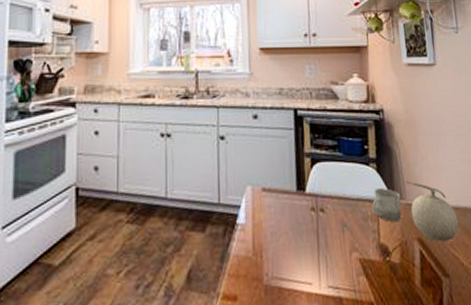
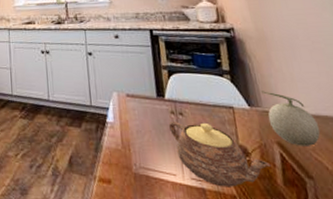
teapot: none [307,219,410,294] -> present [168,122,271,187]
cup: present [372,188,402,223] -> none [228,97,259,127]

